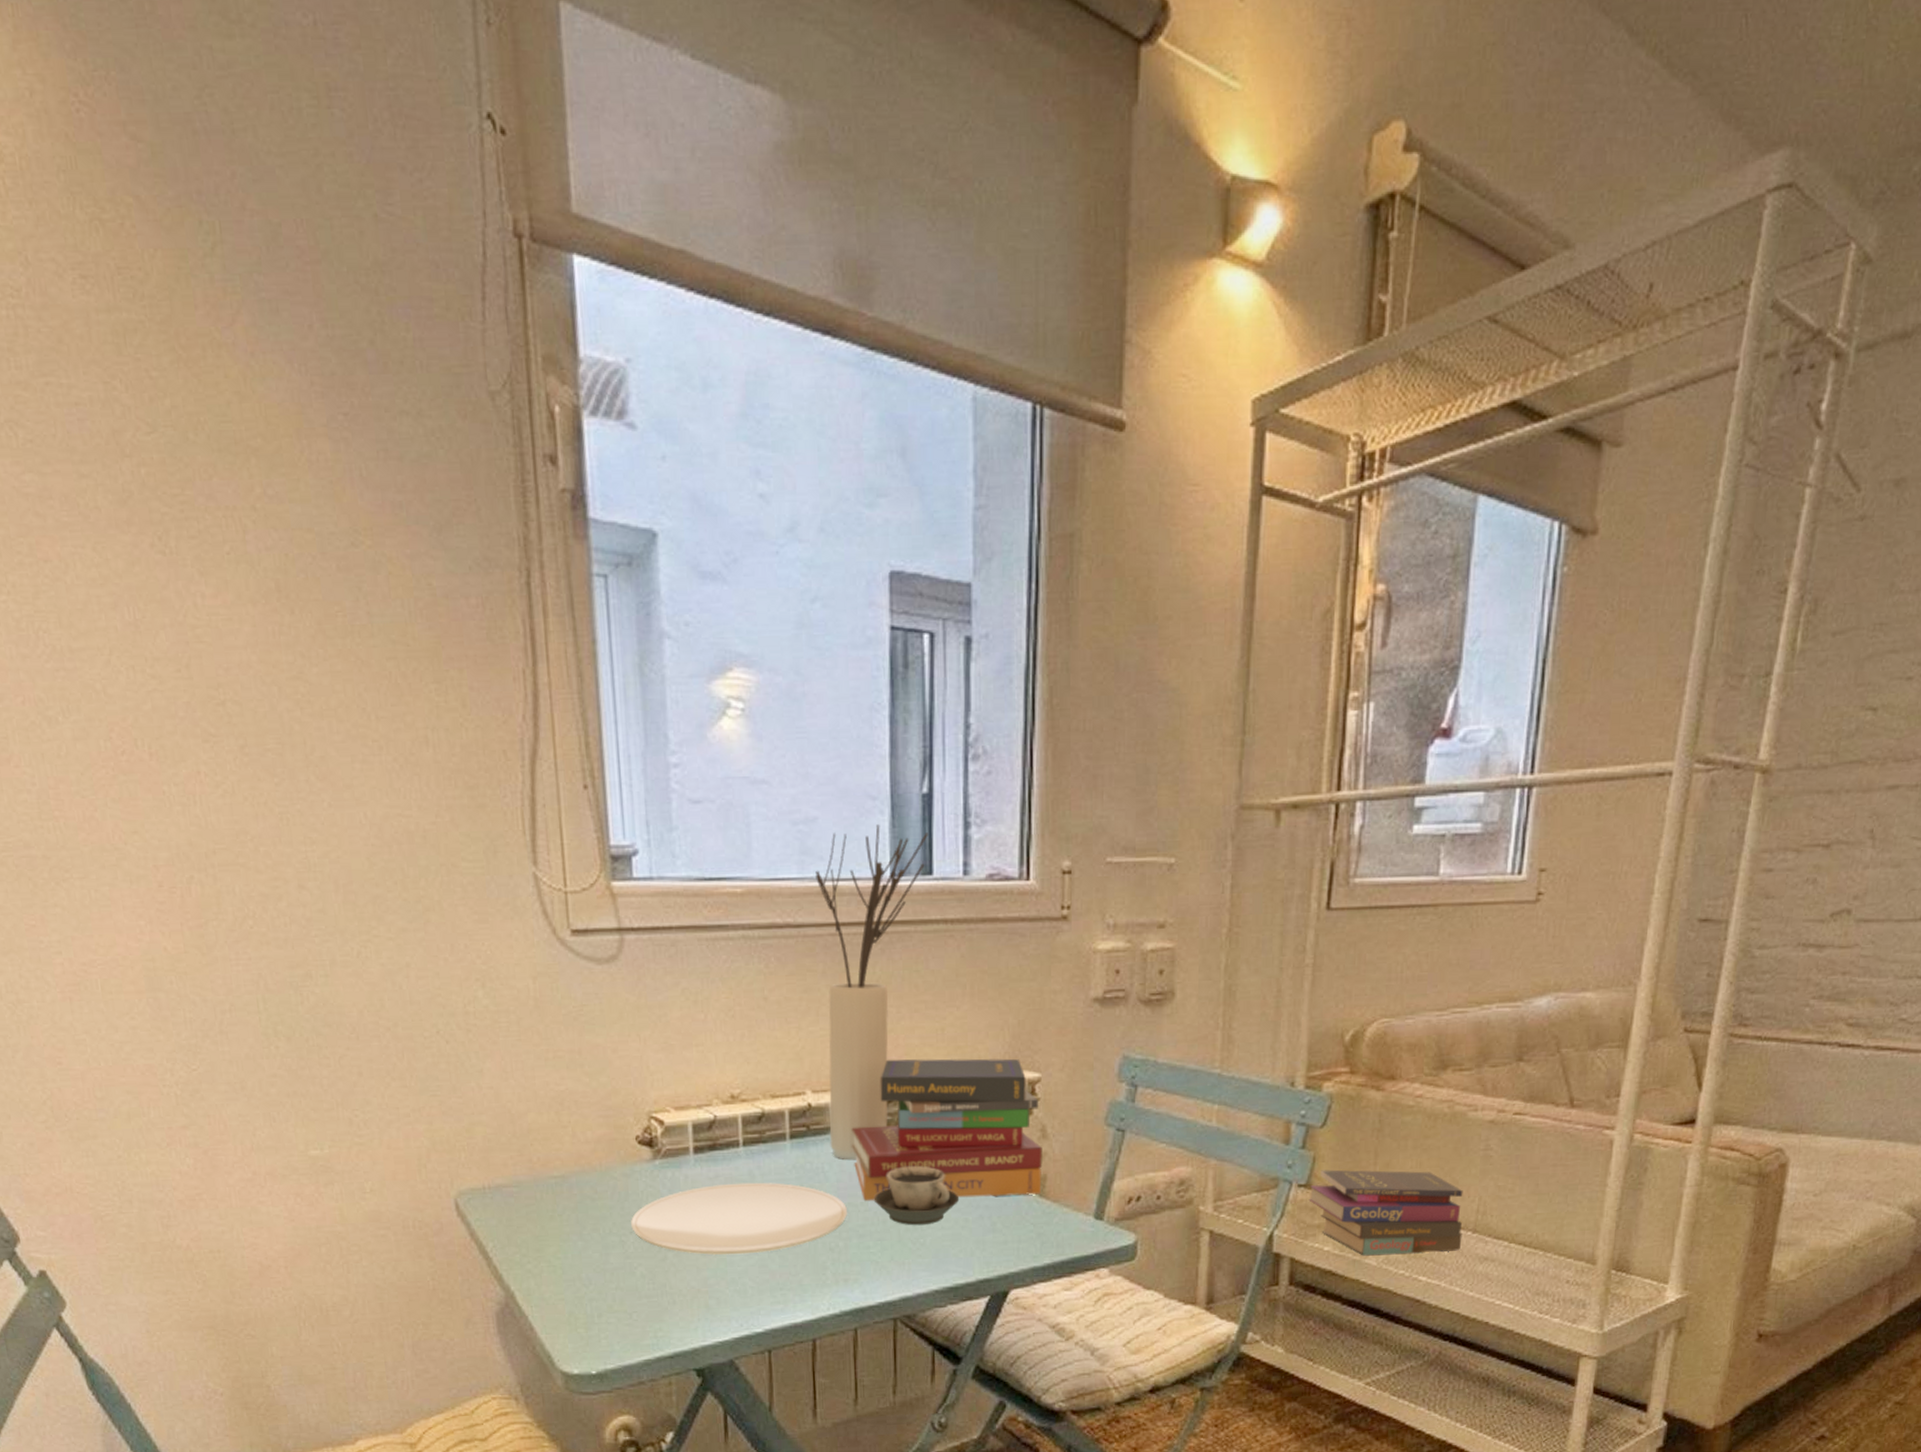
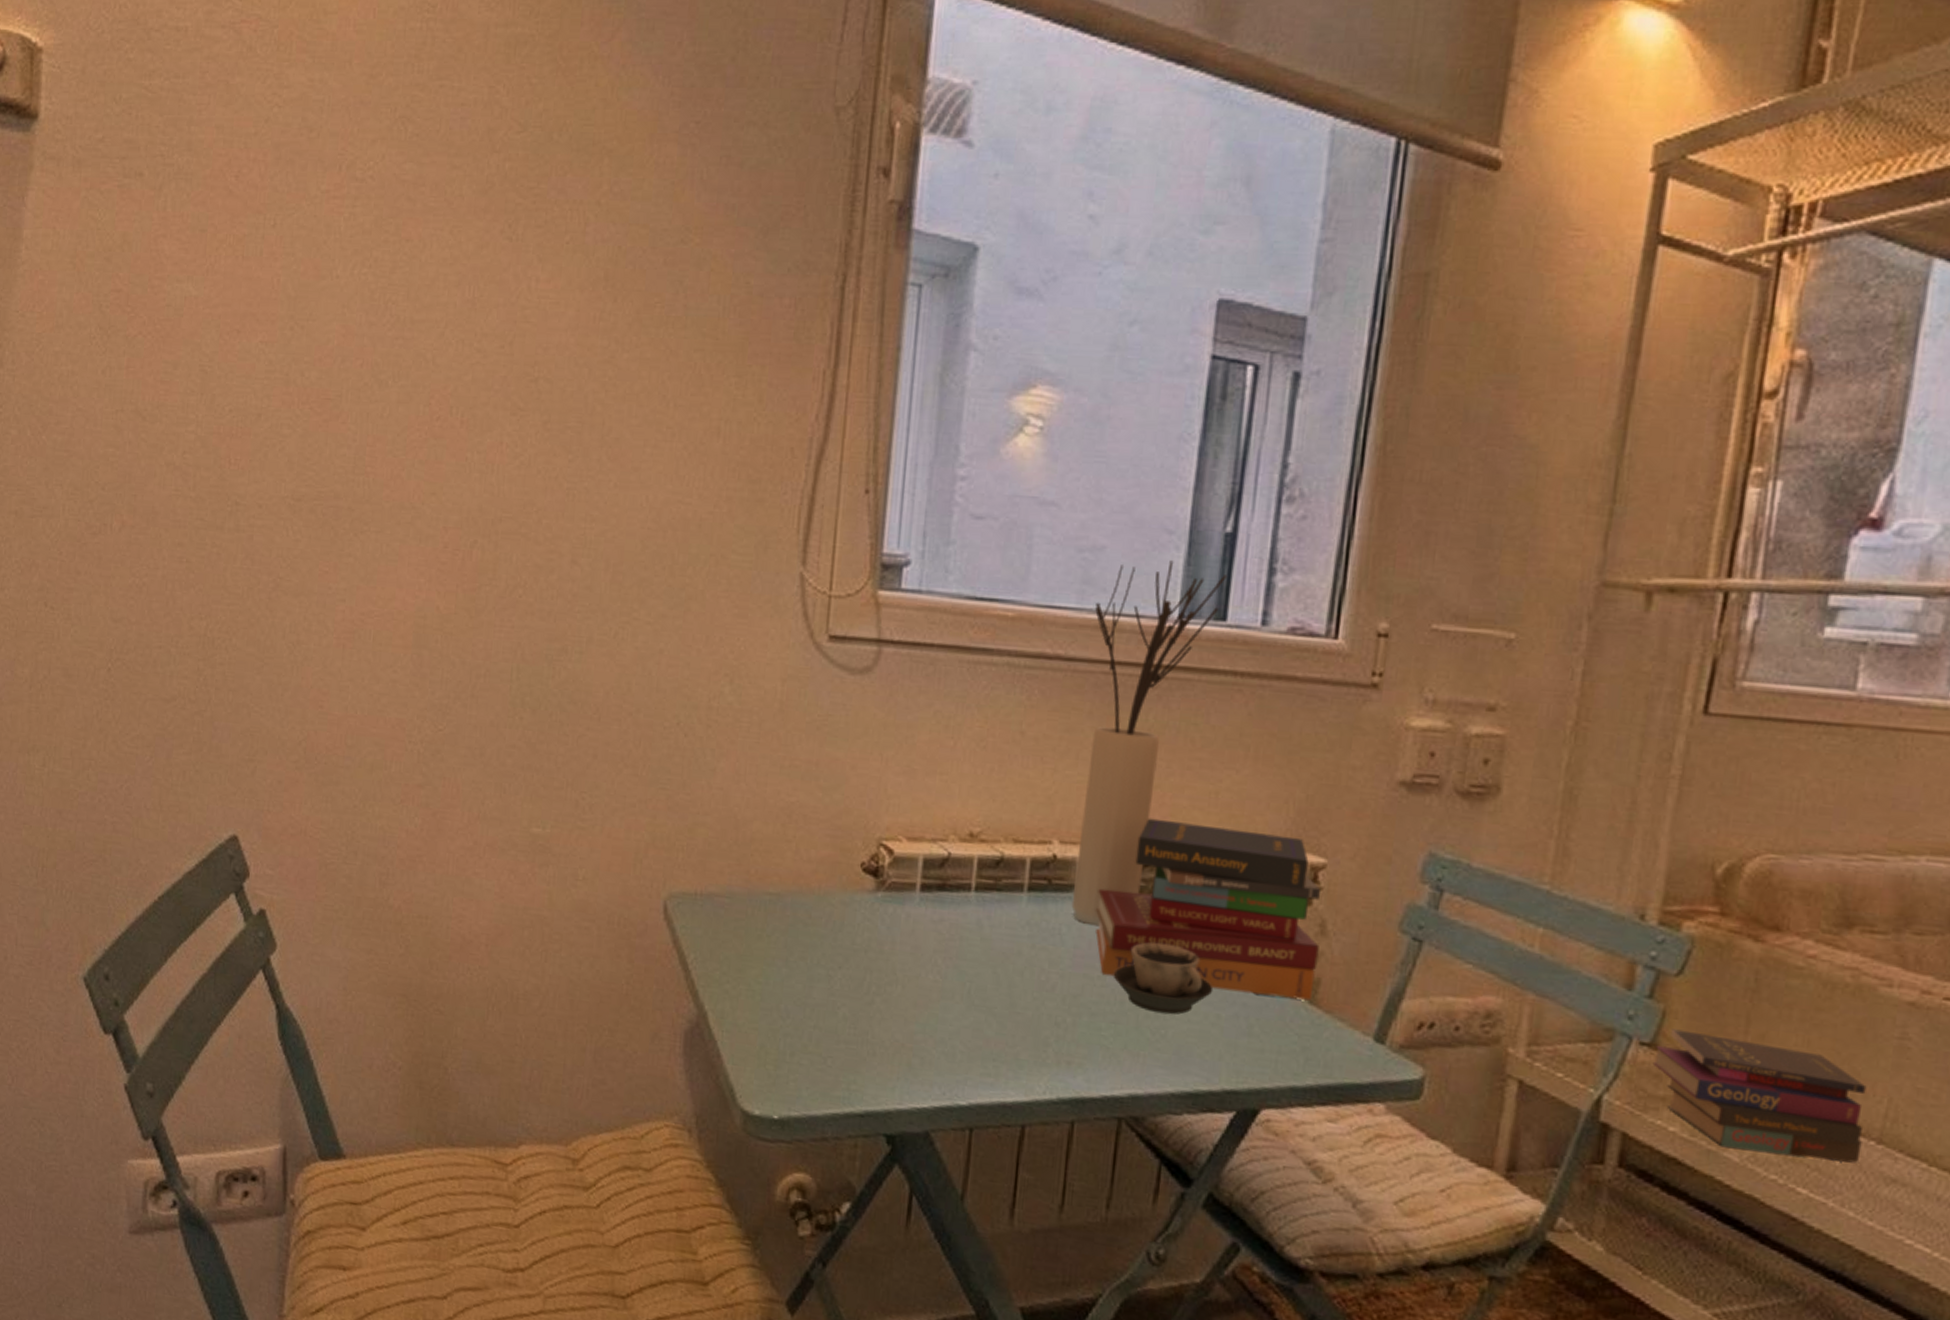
plate: present [631,1182,848,1255] -> none [841,929,1082,1015]

